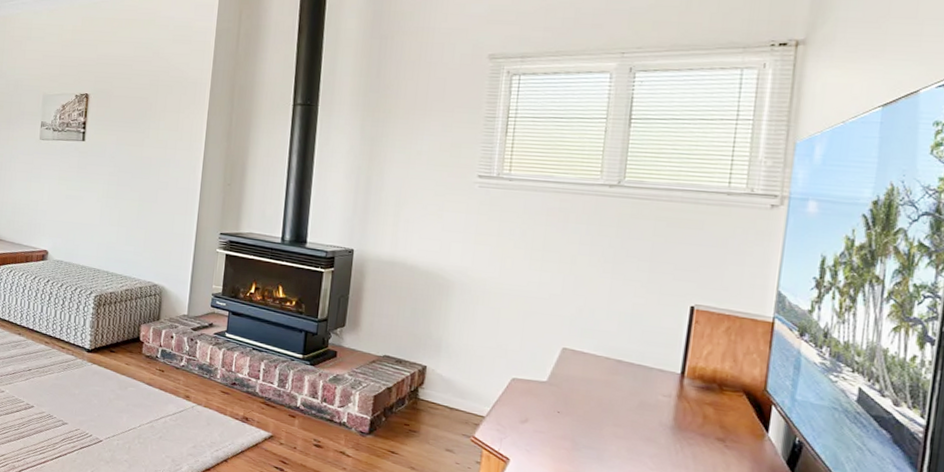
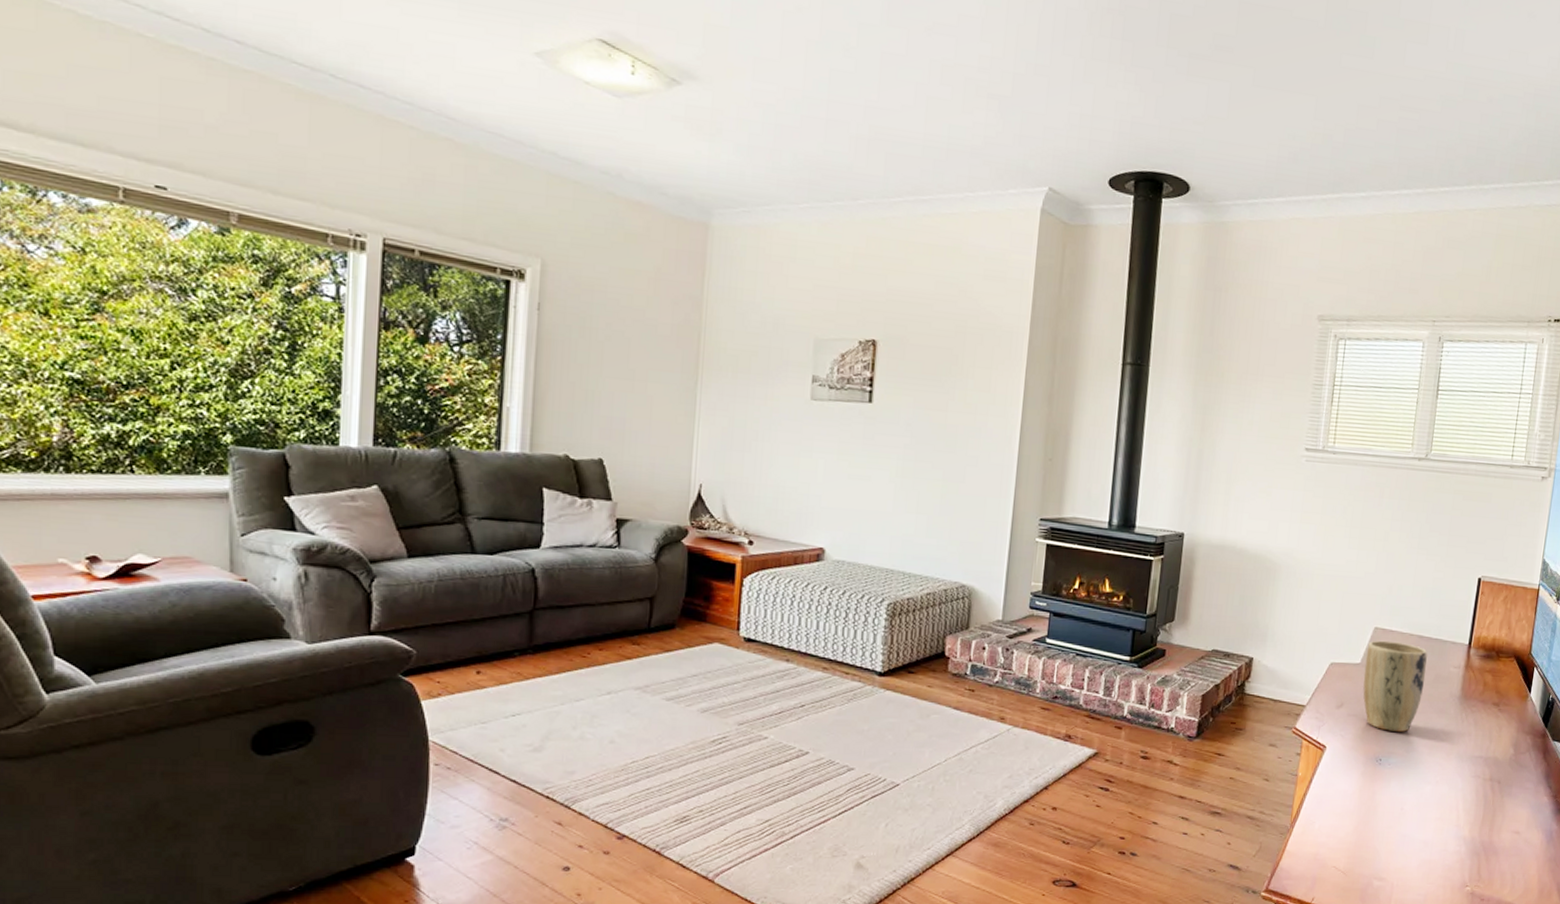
plant pot: none [551,360,628,456] -> present [1363,640,1427,733]

